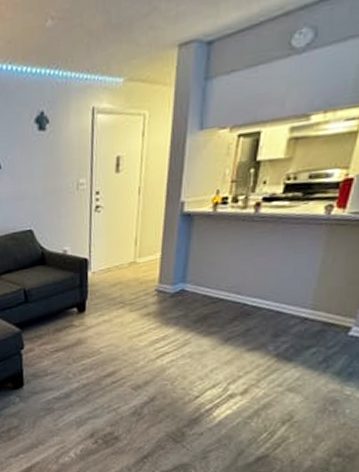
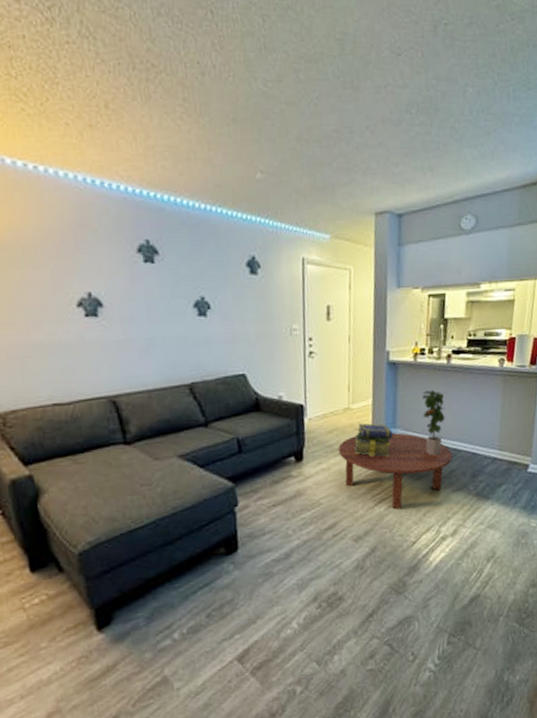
coffee table: none [121,288,252,364] -> present [338,433,453,509]
stack of books: none [139,277,182,312] -> present [354,423,393,457]
potted plant: none [219,242,246,313] -> present [423,389,445,456]

